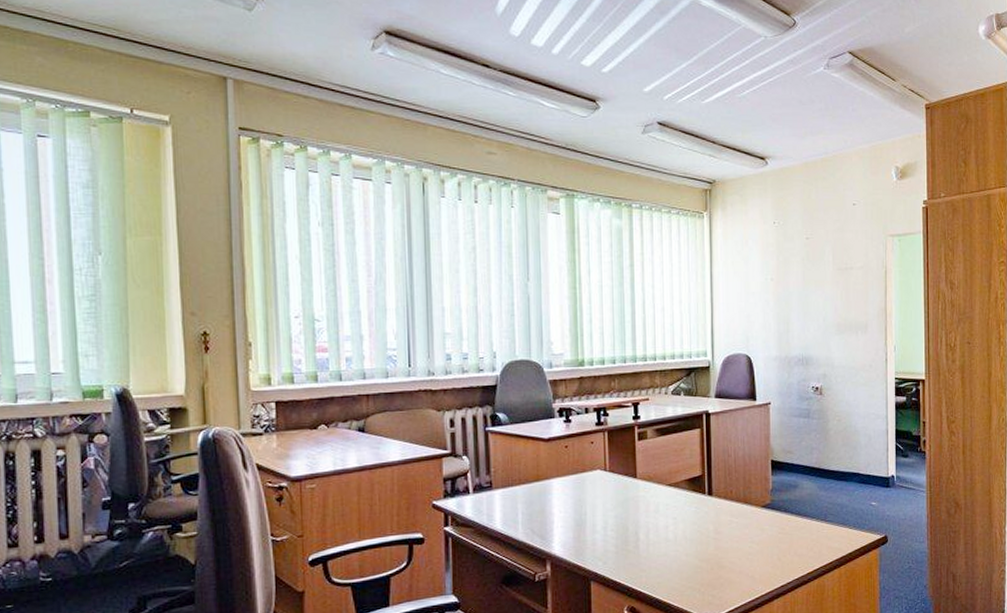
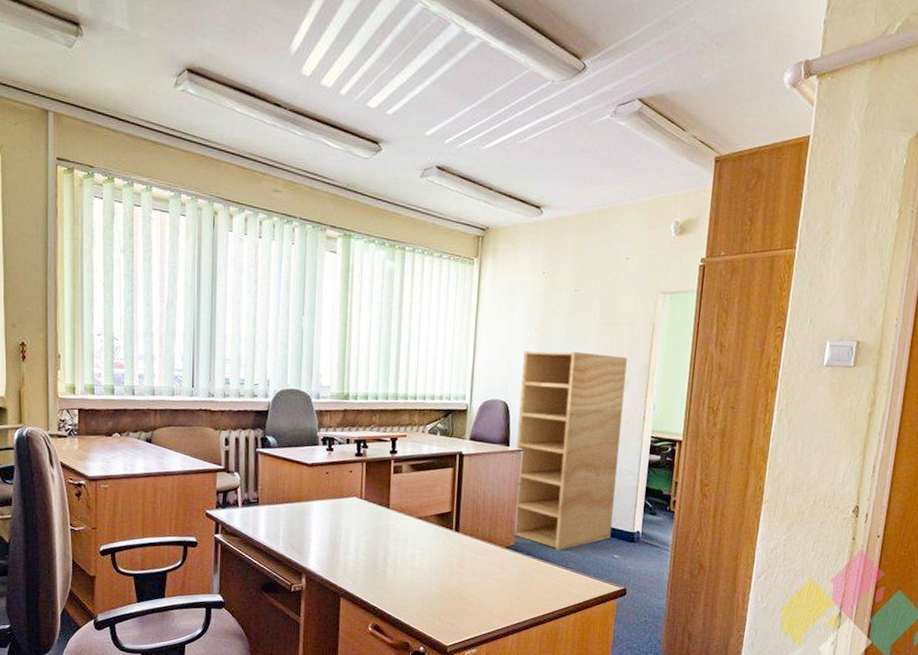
bookshelf: none [762,299,866,504] -> present [514,351,627,550]

